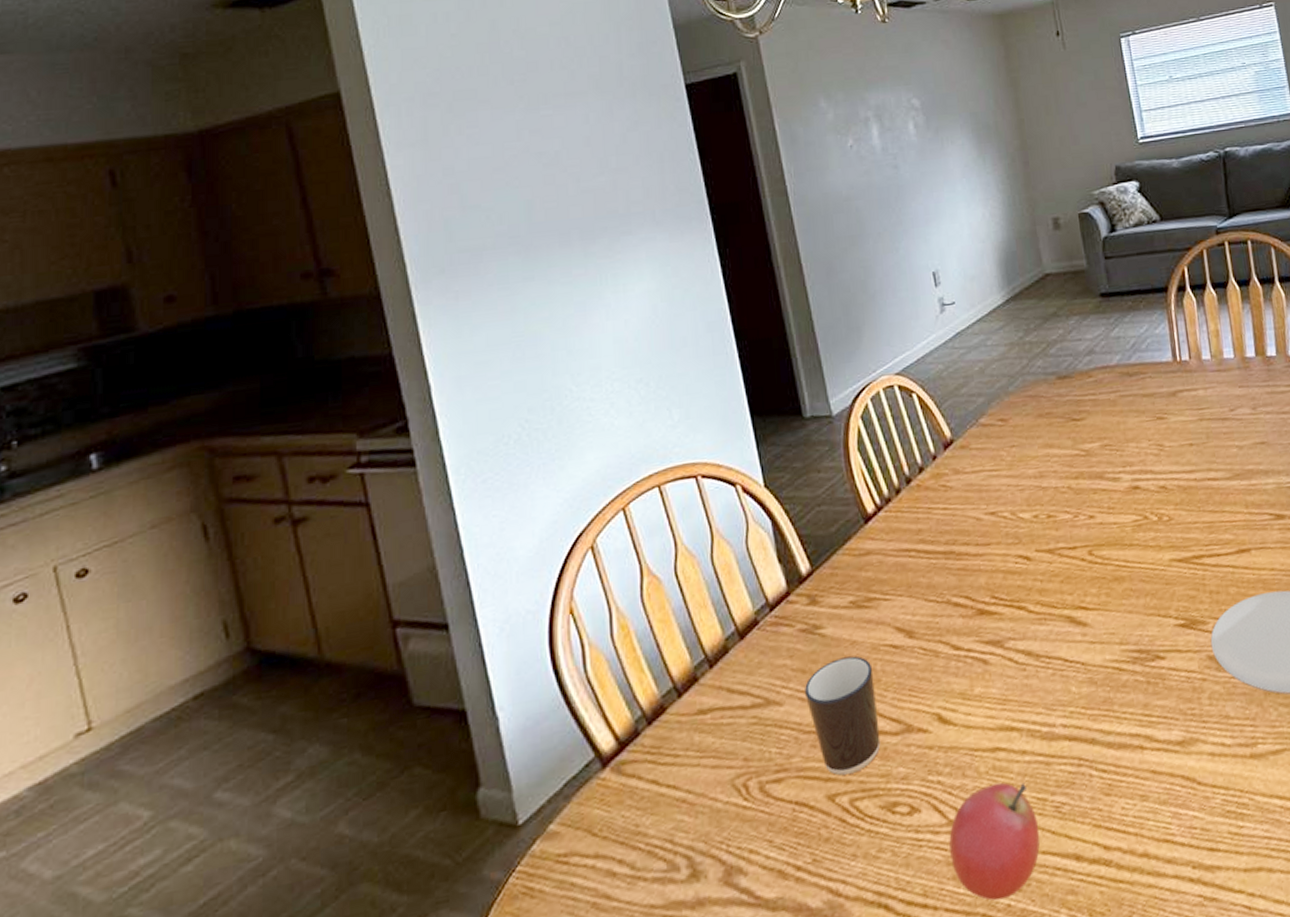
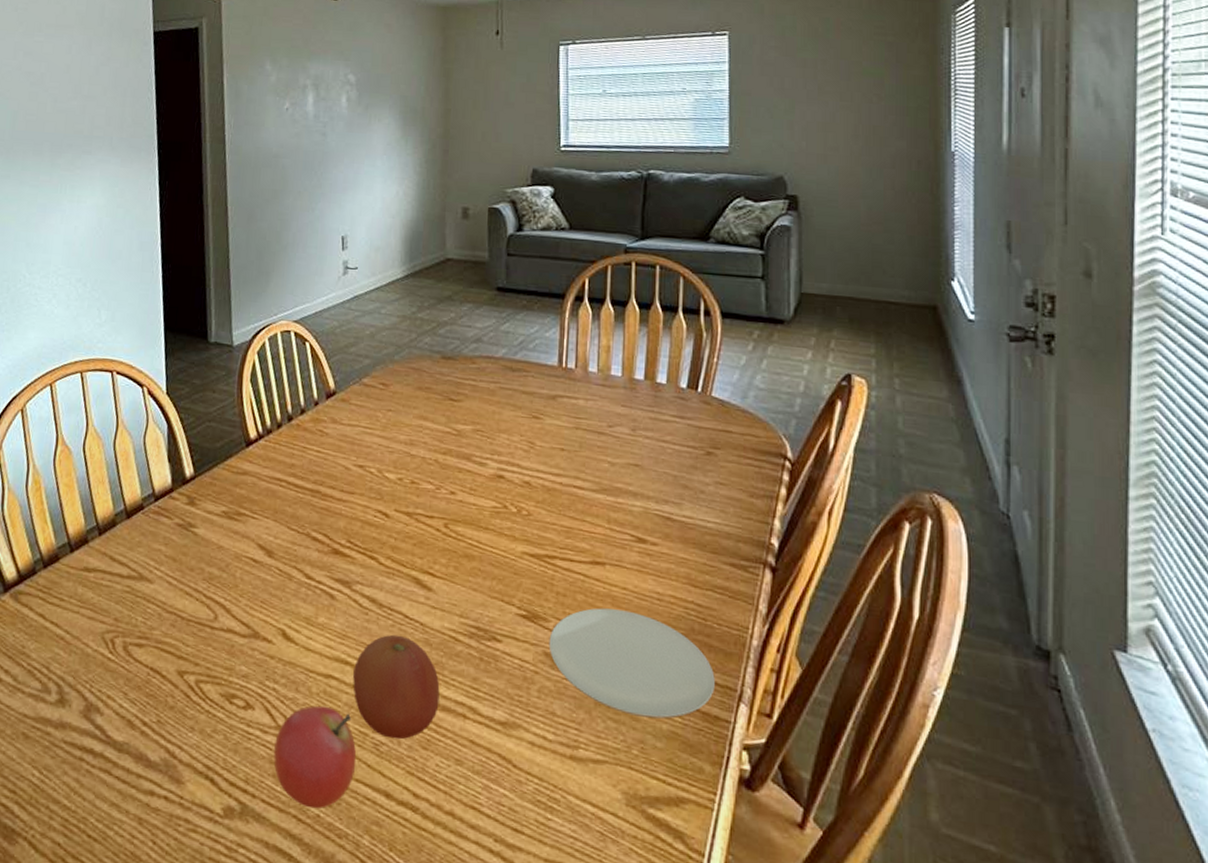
mug: present [805,656,881,776] -> none [172,557,233,659]
fruit: none [1020,682,1115,796] -> present [353,634,440,740]

